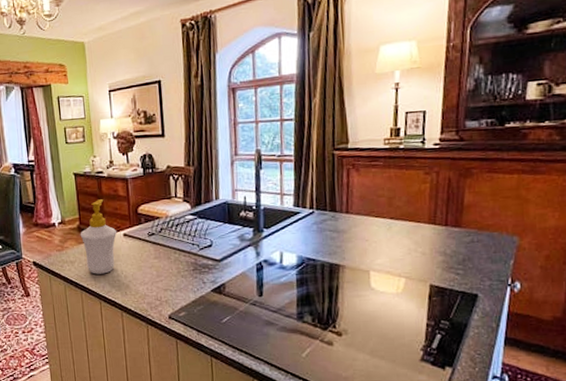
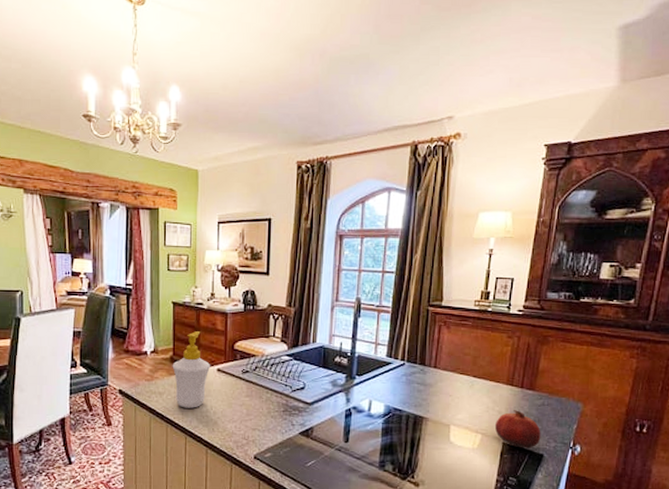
fruit: none [420,250,473,289] -> present [495,410,541,448]

